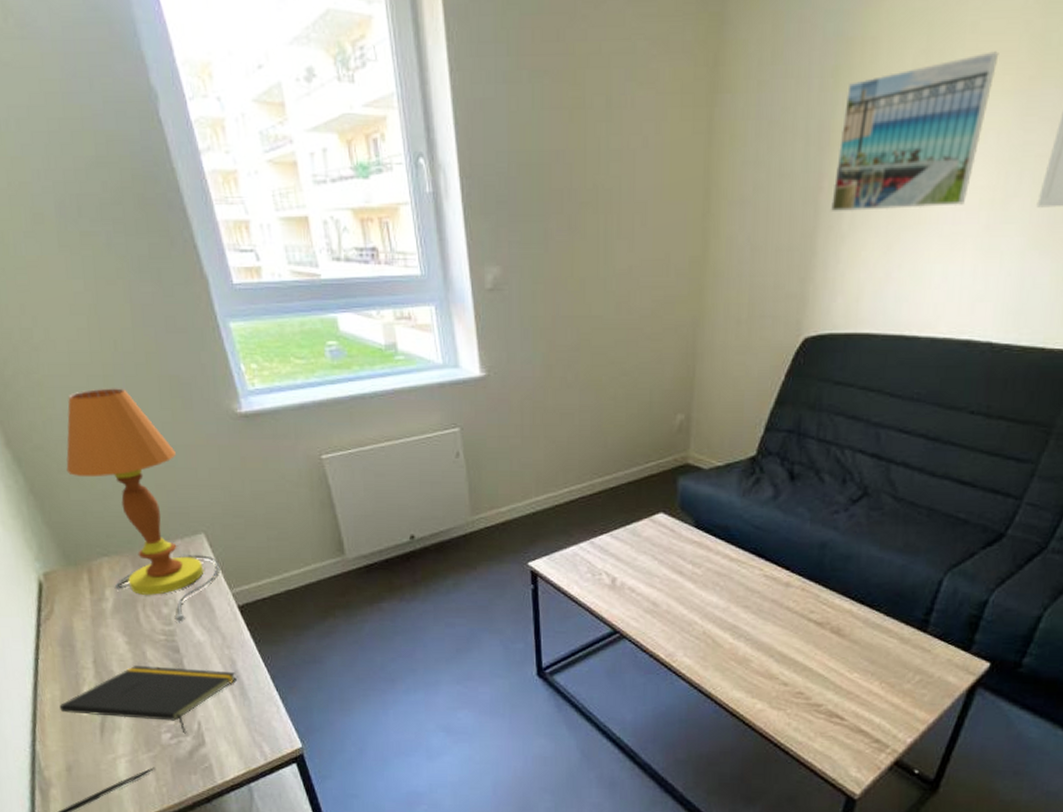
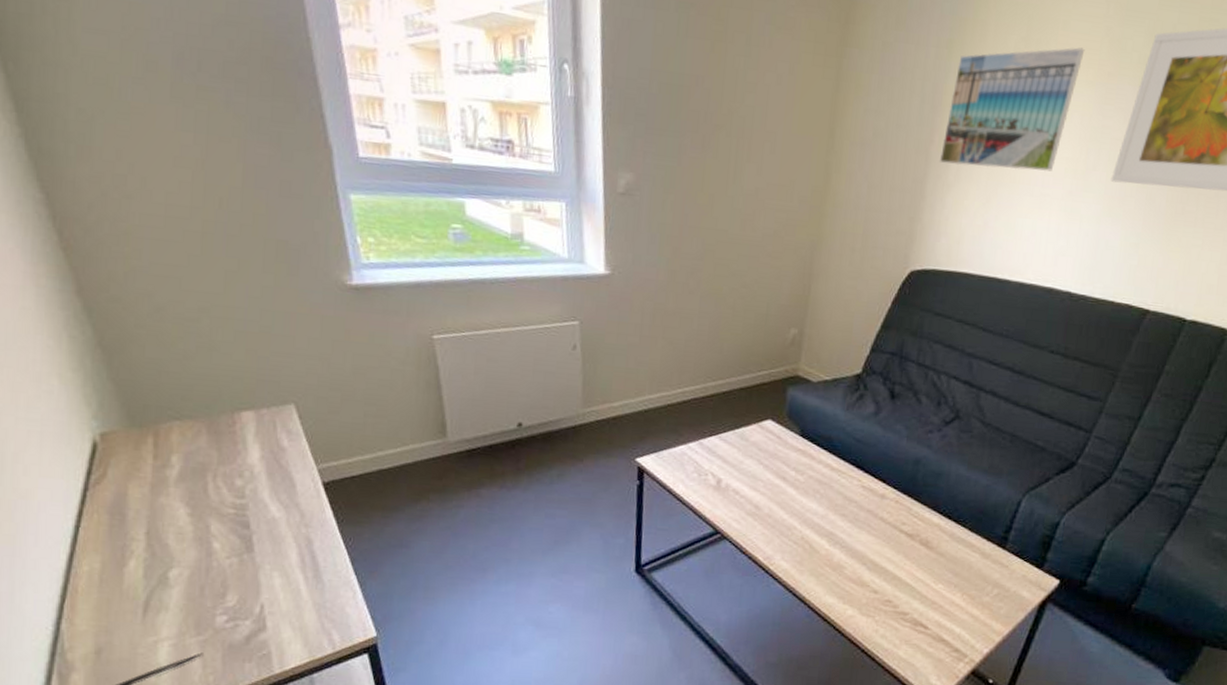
notepad: present [59,666,237,734] -> none [97,540,312,617]
table lamp: present [66,388,220,622] -> none [145,244,308,496]

